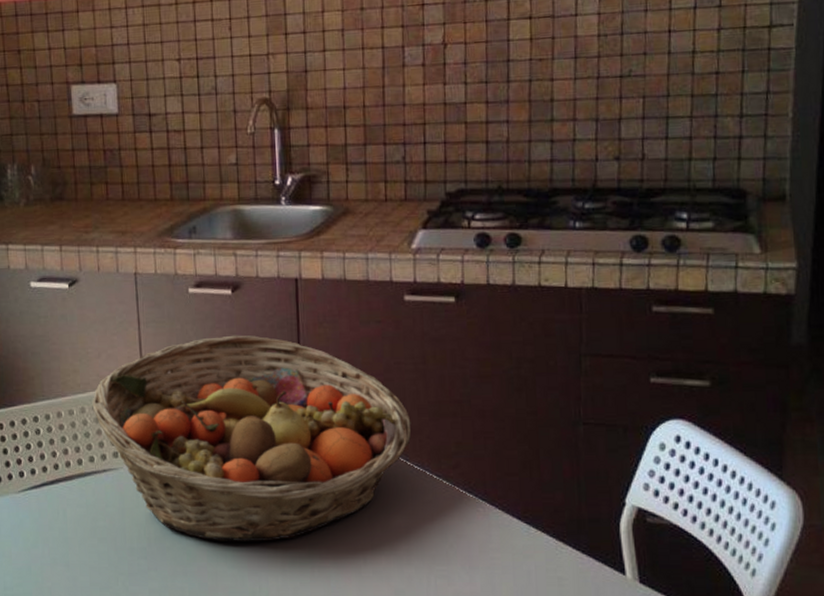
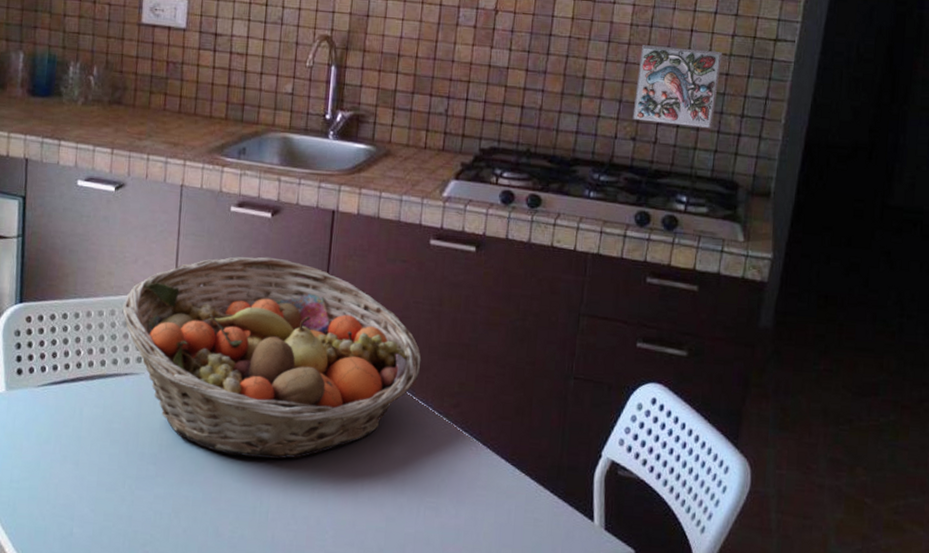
decorative tile: none [613,49,710,139] -> present [632,45,723,129]

